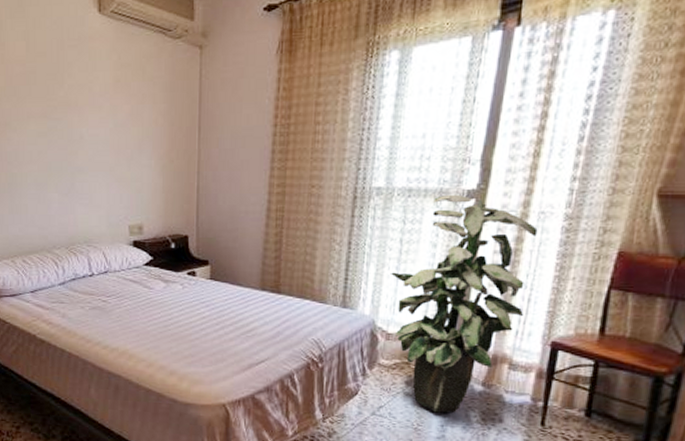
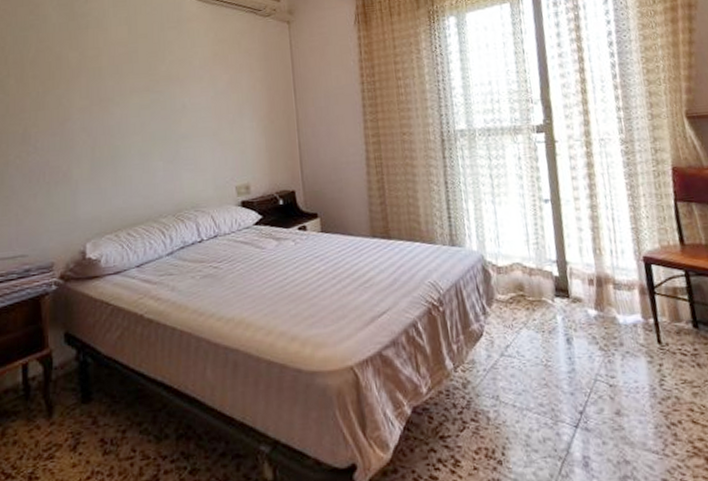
indoor plant: present [391,194,538,413] -> none [489,130,613,345]

